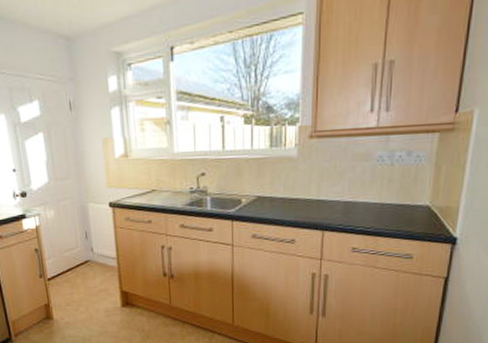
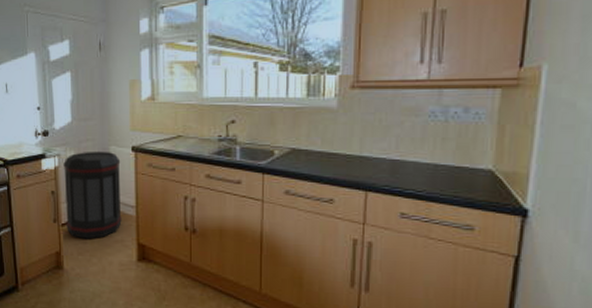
trash can: none [44,208,105,291] -> present [63,151,122,239]

